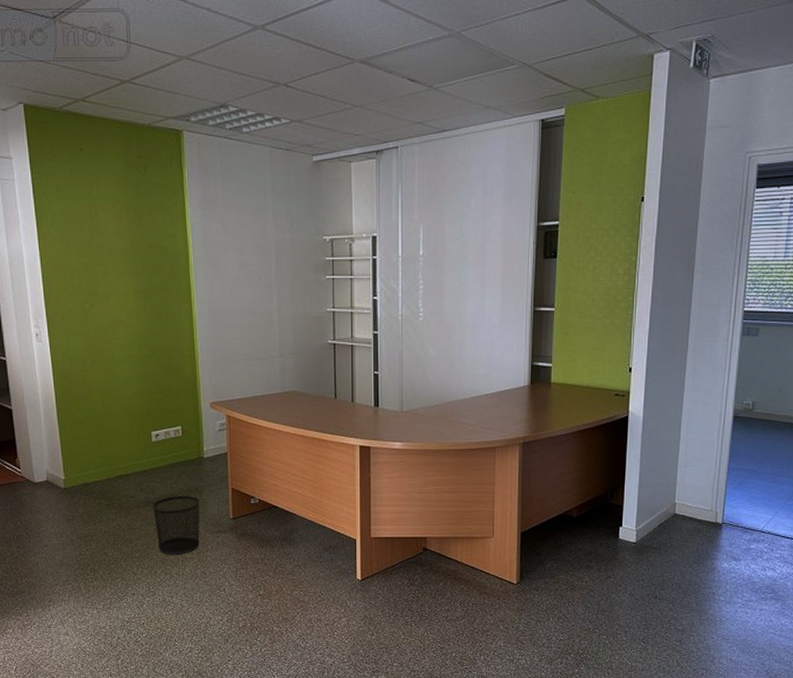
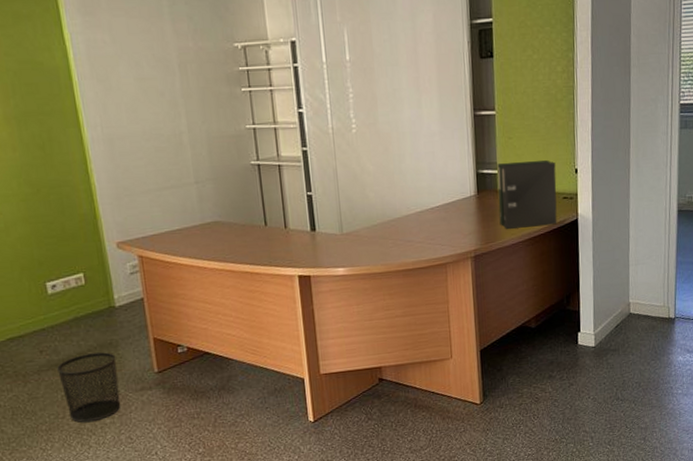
binder: none [550,356,610,420] -> present [497,159,557,229]

